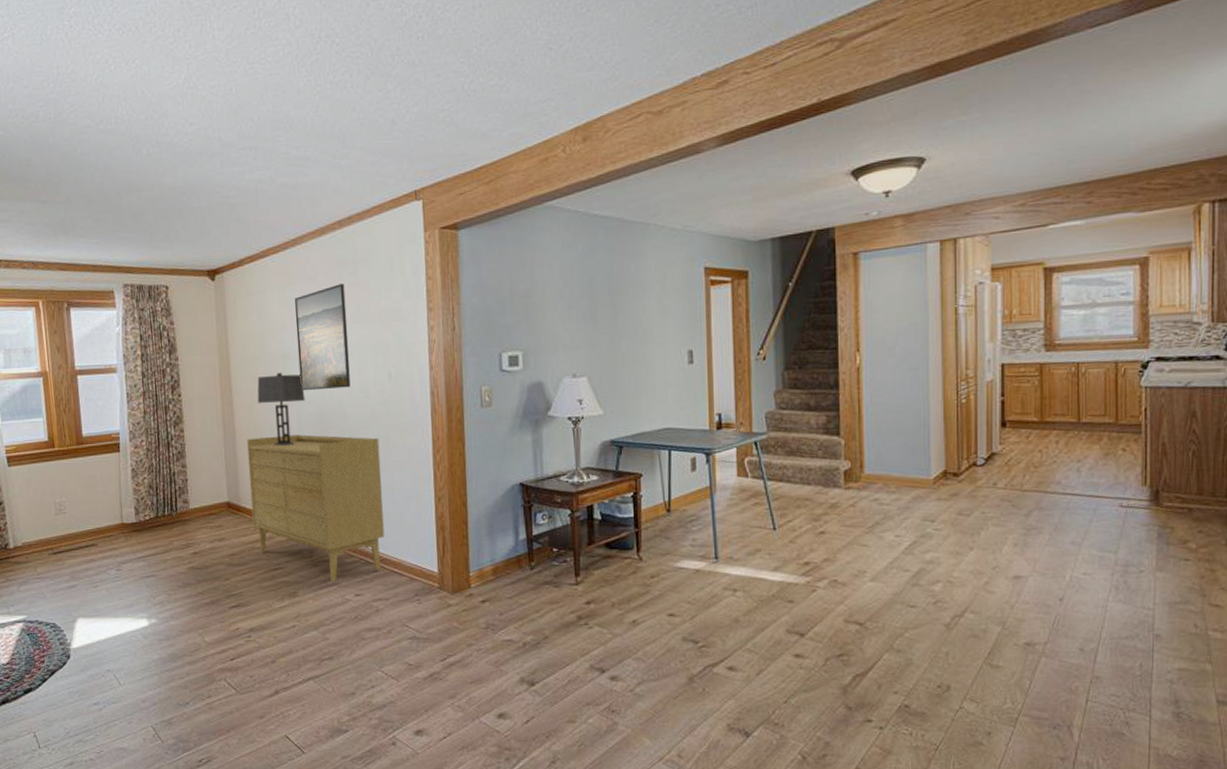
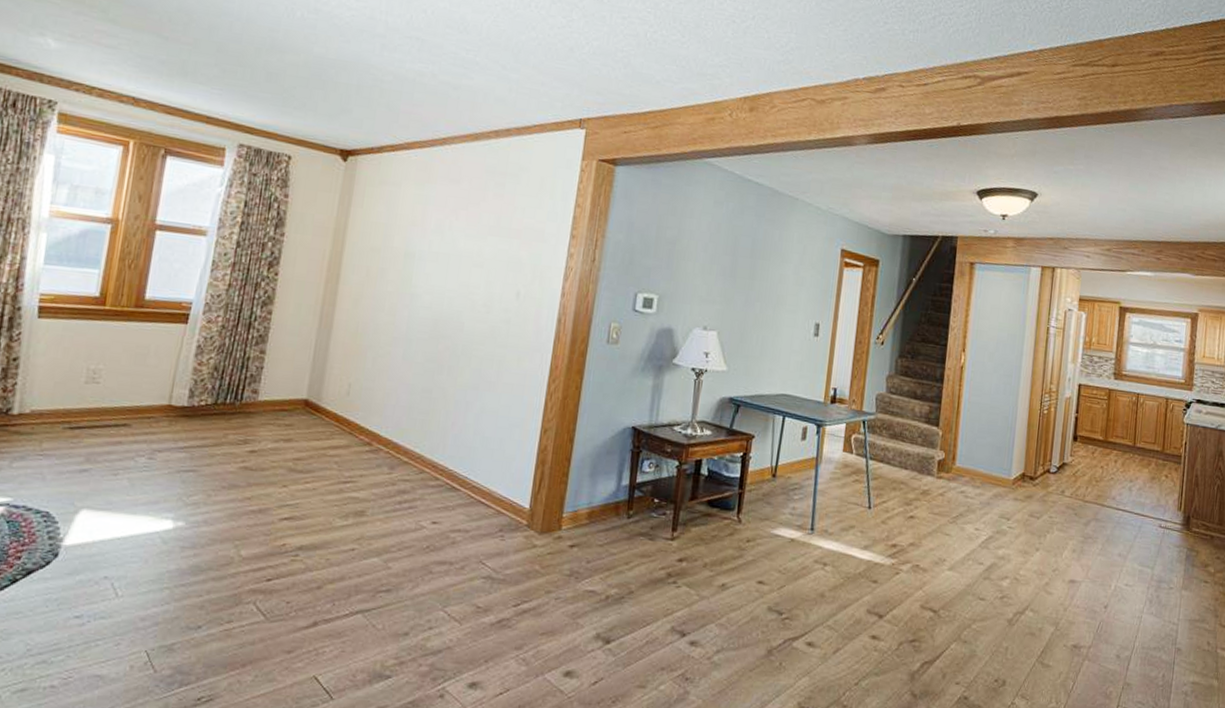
sideboard: present [247,434,385,583] -> none [330,334,493,506]
table lamp: present [257,373,305,446] -> none [366,270,423,350]
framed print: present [294,283,351,391] -> none [419,192,489,299]

